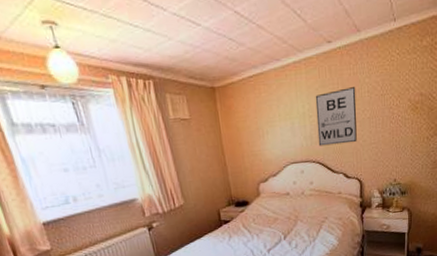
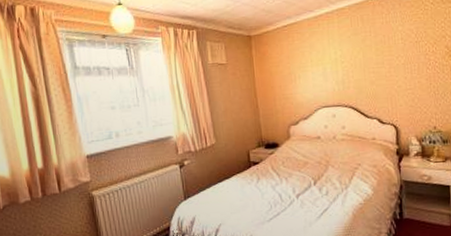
wall art: present [315,87,357,146] -> none [347,34,391,91]

